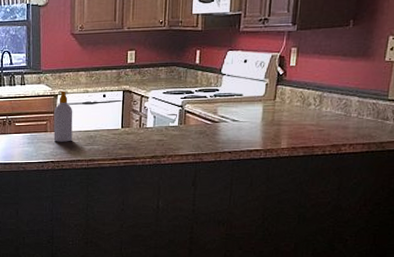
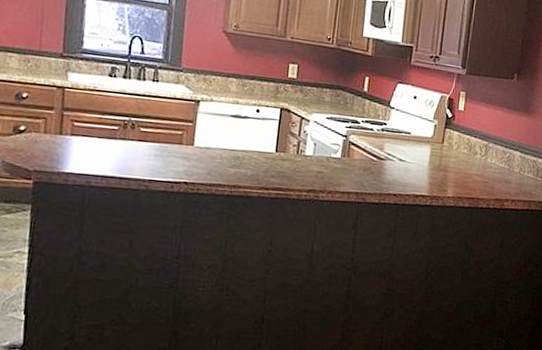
soap bottle: present [53,90,73,142] -> none [190,96,218,161]

